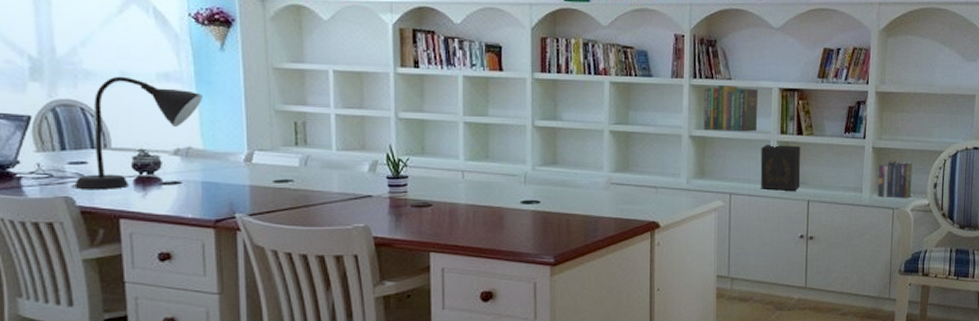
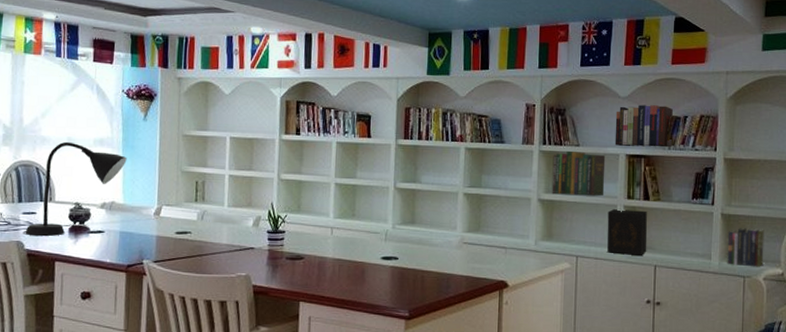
books: none [767,36,826,81] -> present [615,104,673,148]

